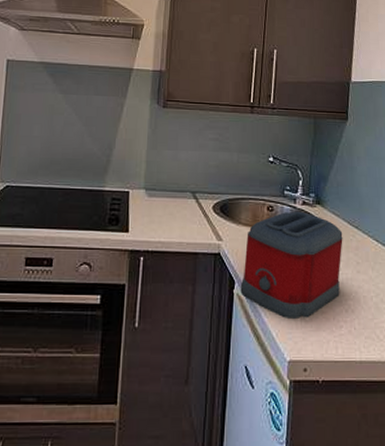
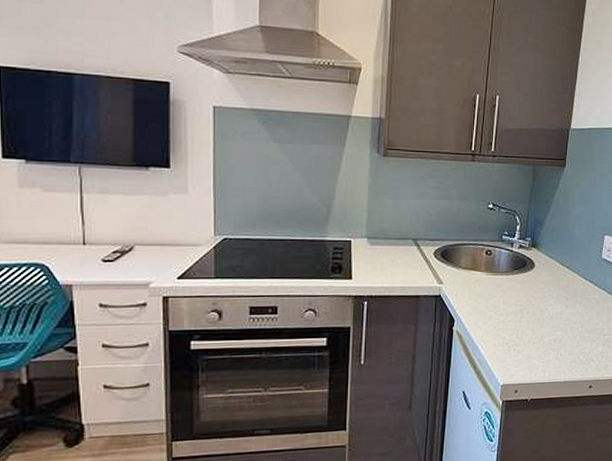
toaster: present [240,211,343,320] -> none [459,254,555,351]

